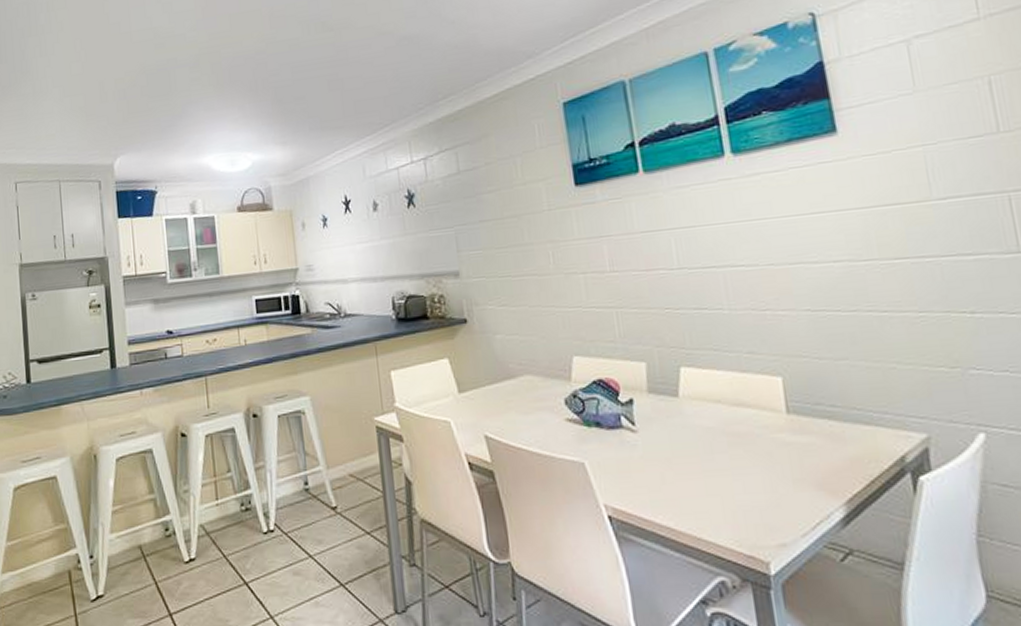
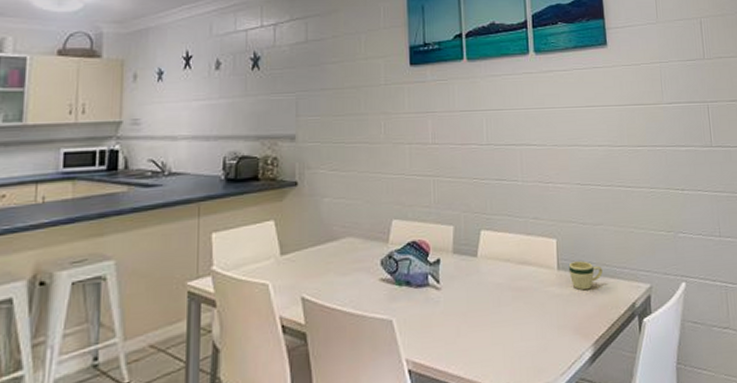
mug: none [802,403,853,439] -> present [568,261,603,291]

